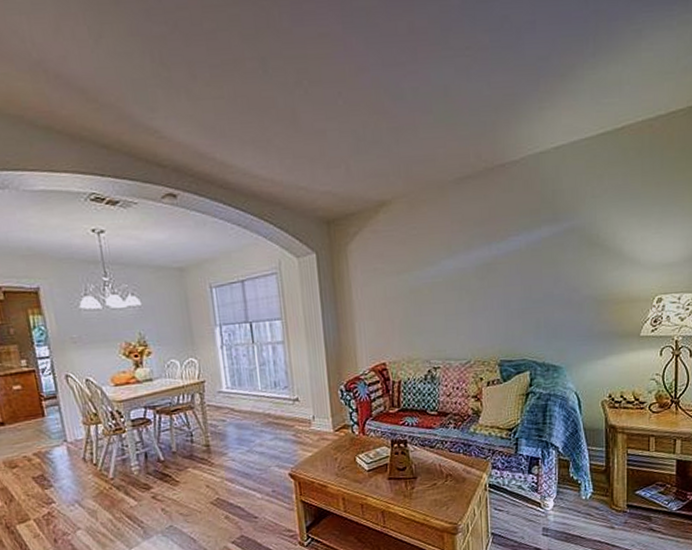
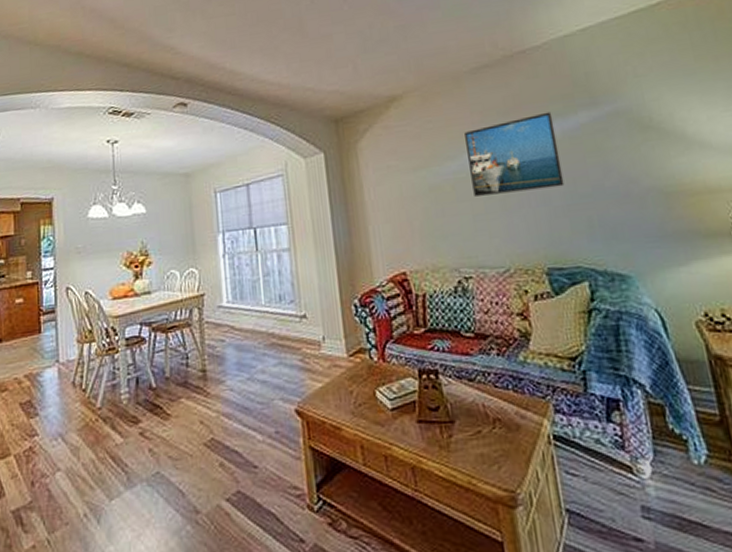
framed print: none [444,225,522,299] -> present [464,112,565,196]

